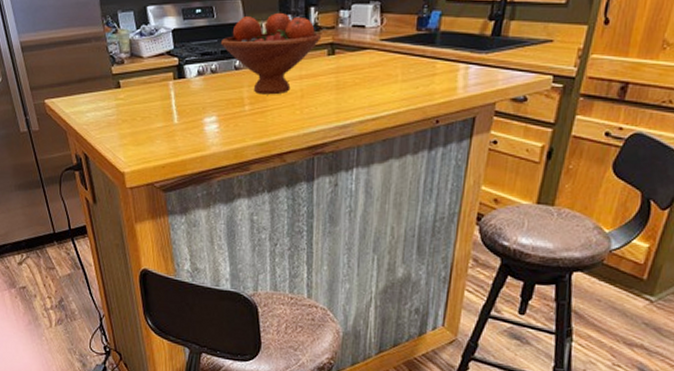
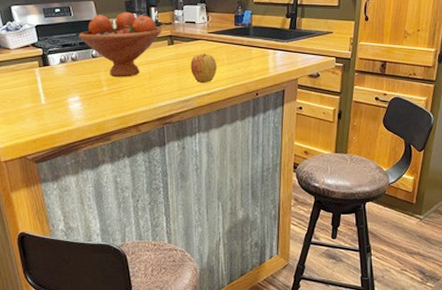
apple: none [353,67,388,106] -> present [190,53,217,84]

